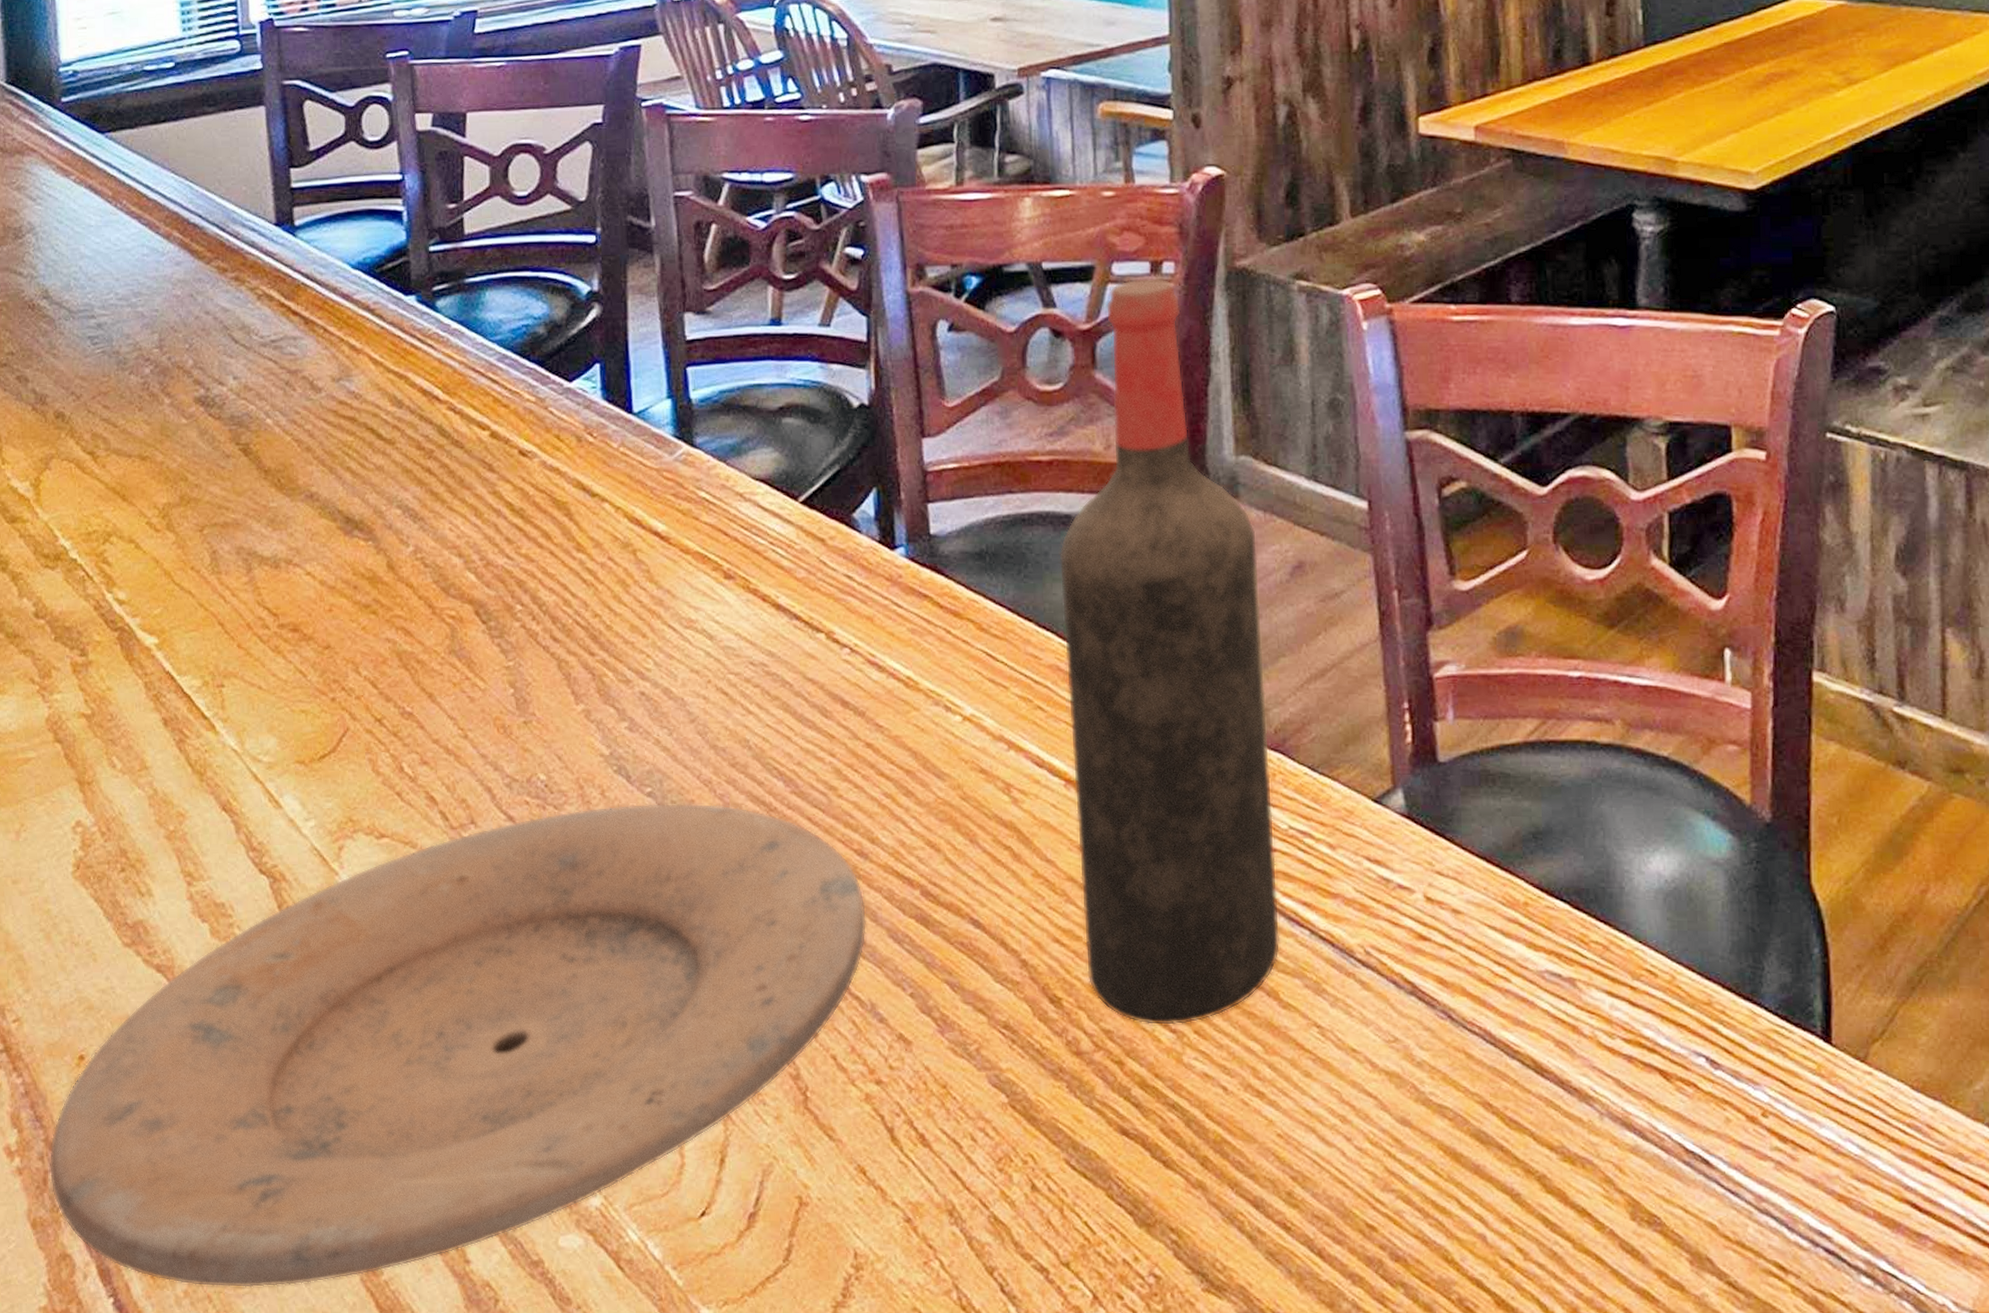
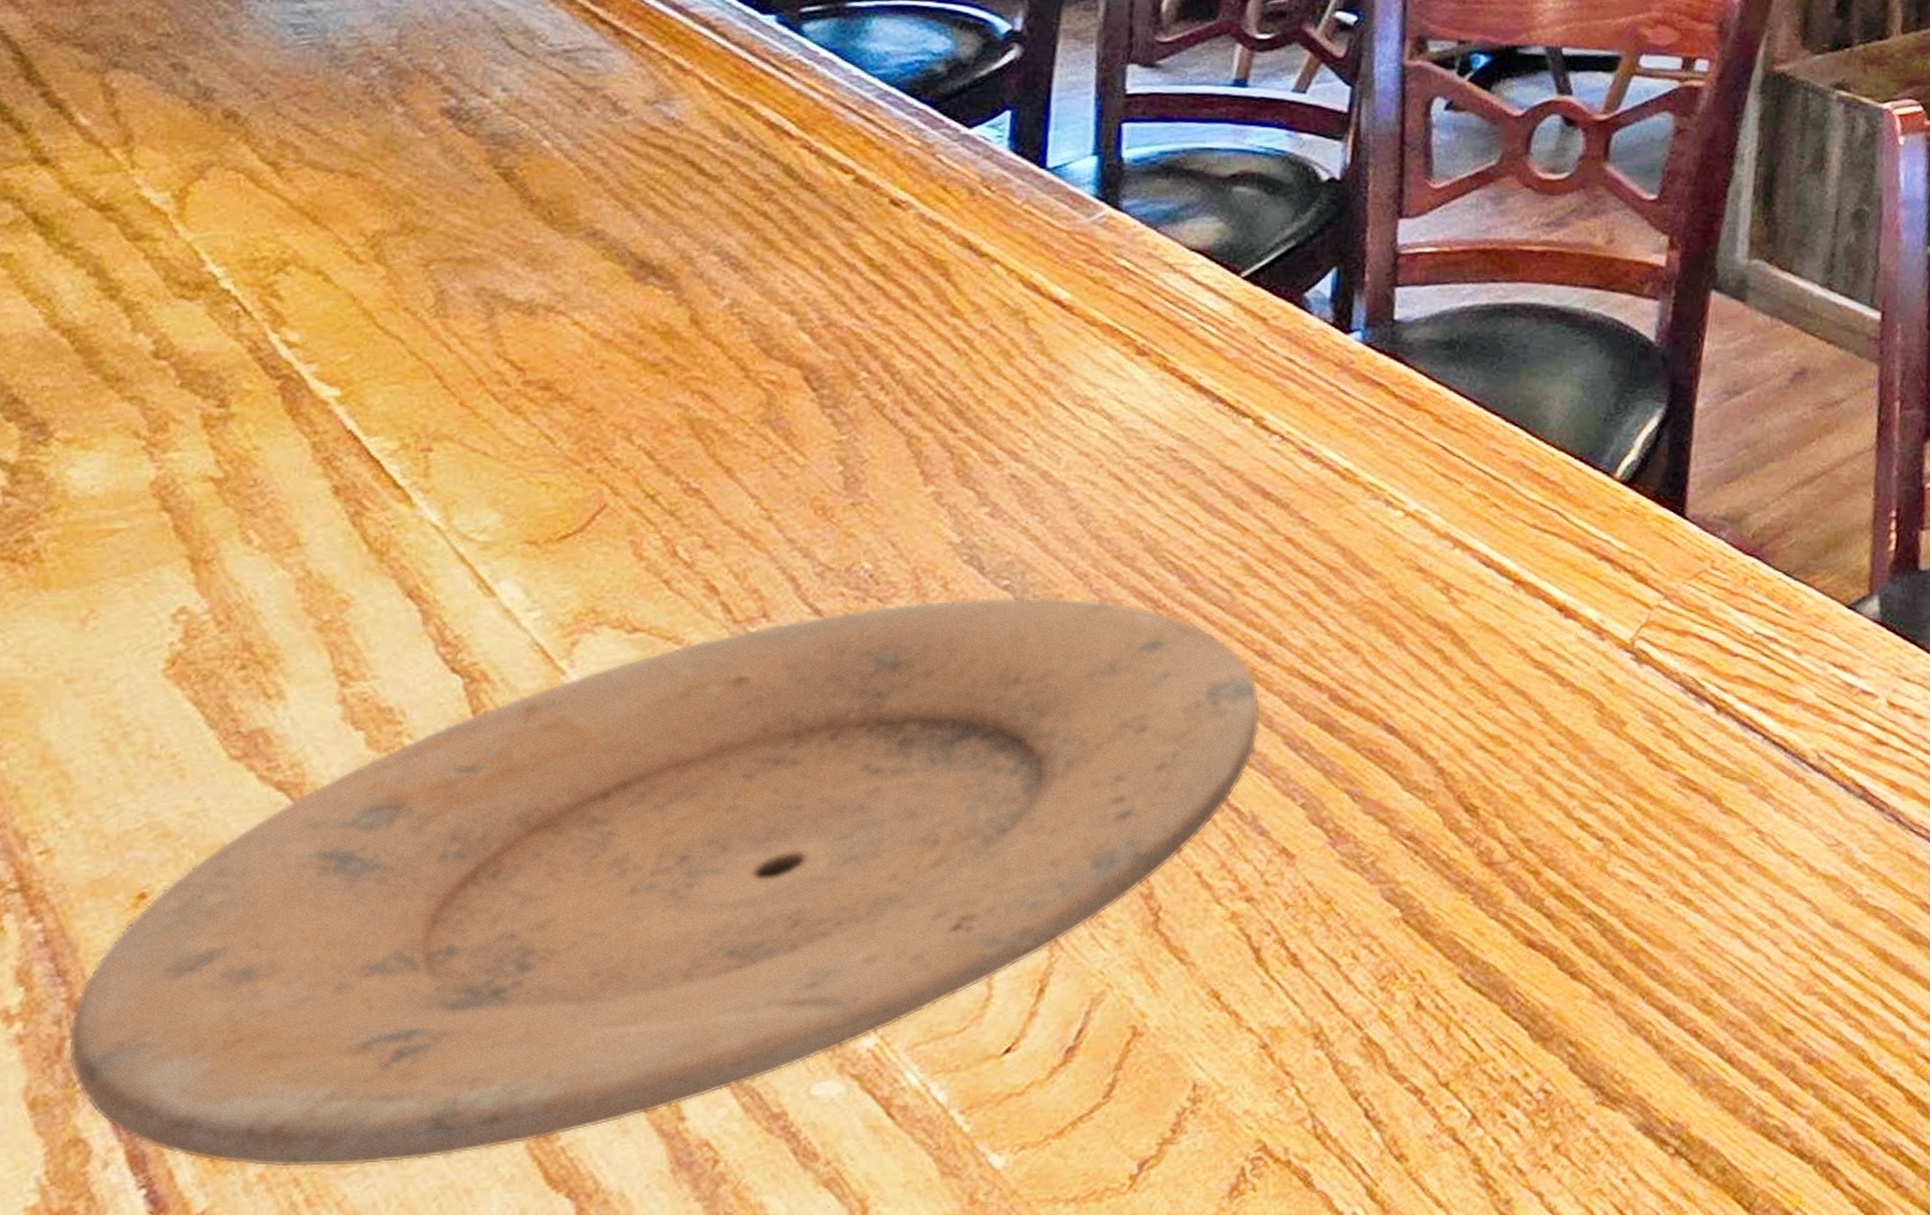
wine bottle: present [1059,277,1281,1026] -> none [1511,73,1761,834]

